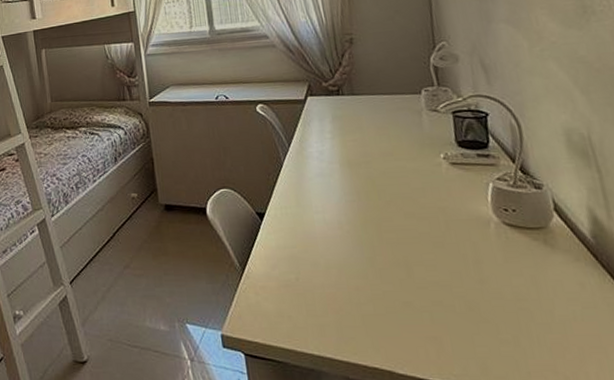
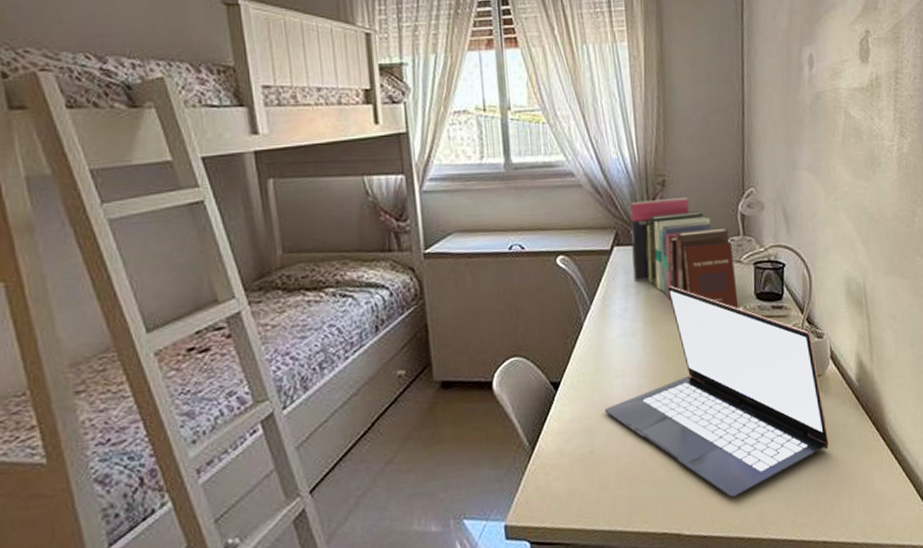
laptop: none [307,131,564,345] -> present [604,285,830,499]
book: none [320,52,379,128] -> present [630,197,690,282]
books: none [337,64,439,156] -> present [646,211,739,310]

